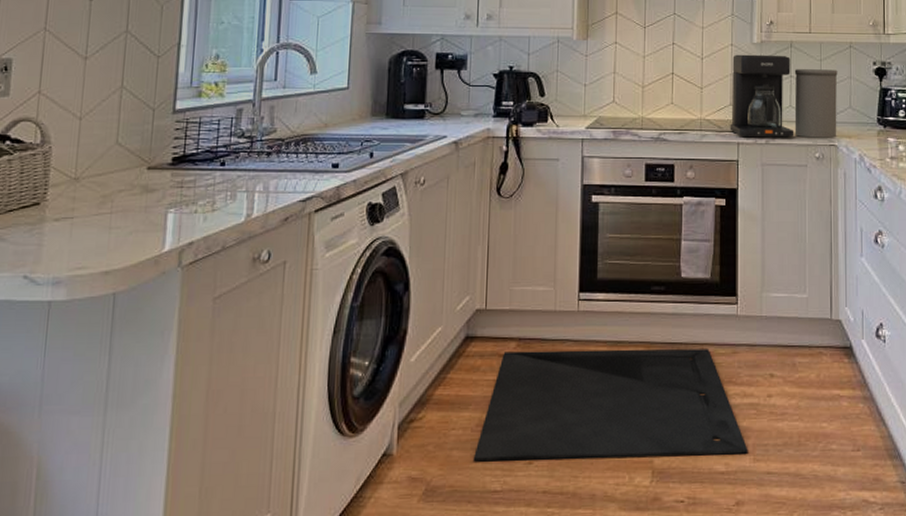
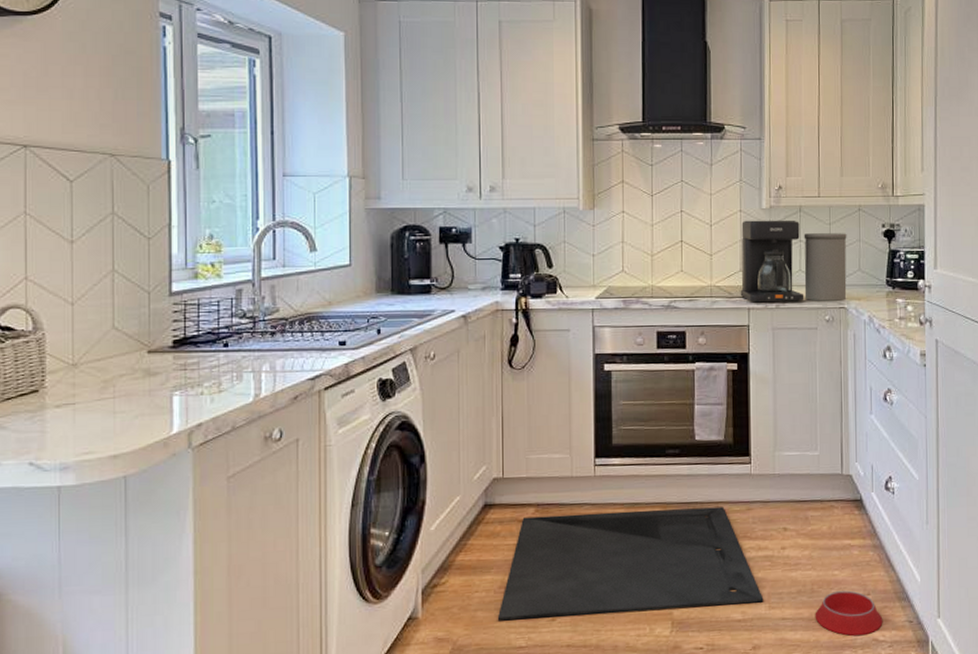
pet bowl: none [801,445,874,495] -> present [815,590,883,636]

